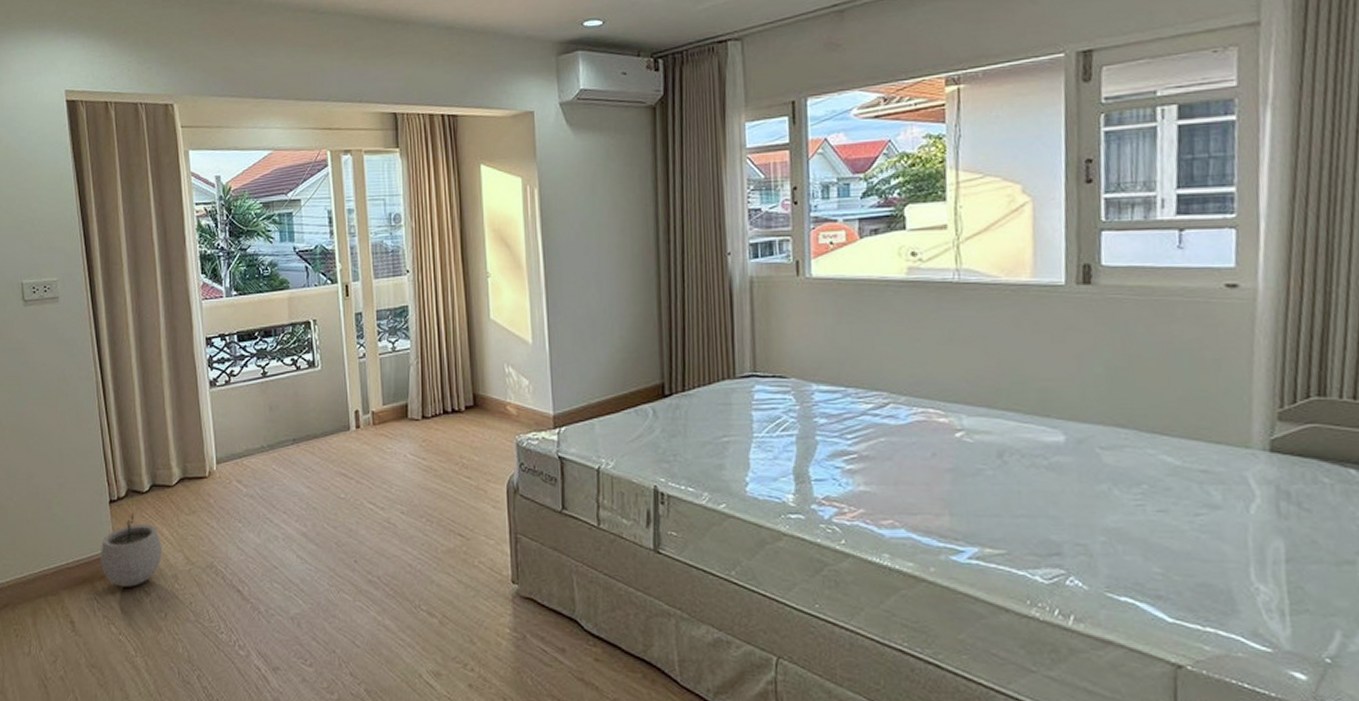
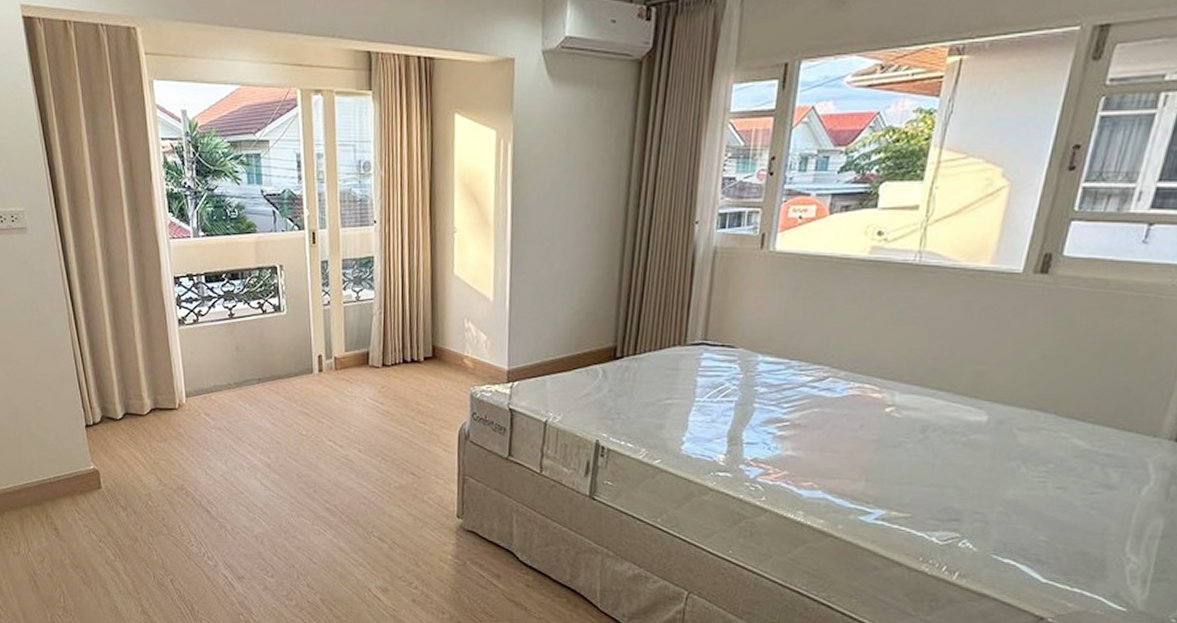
plant pot: present [101,513,162,587] -> none [79,437,136,502]

